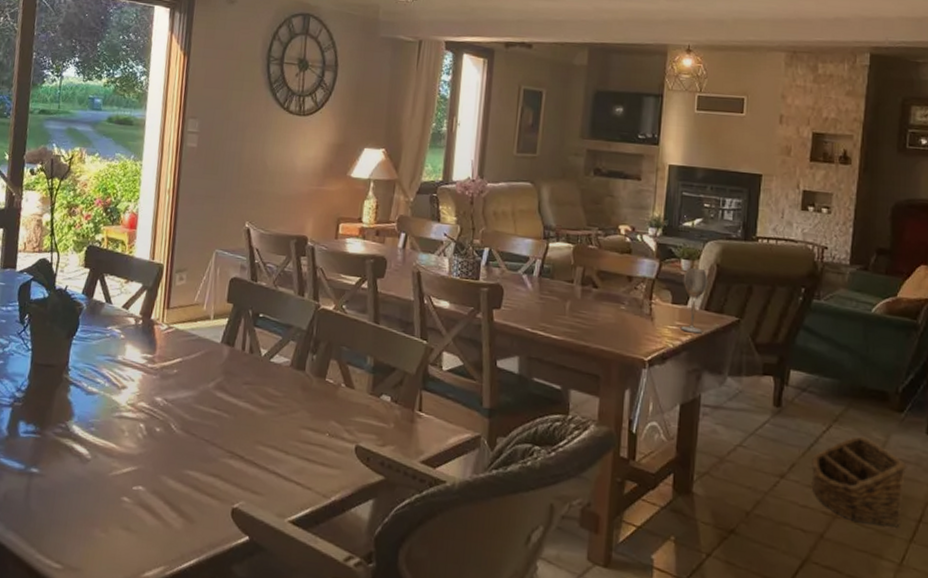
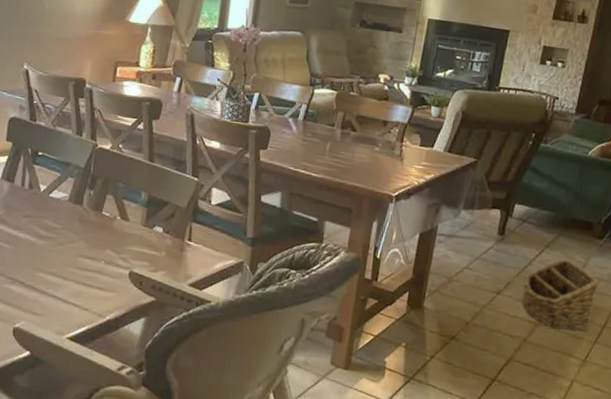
wineglass: present [680,267,709,334] -> none [425,113,454,173]

